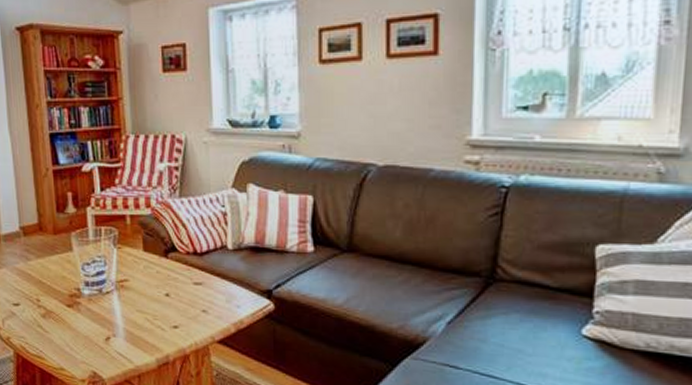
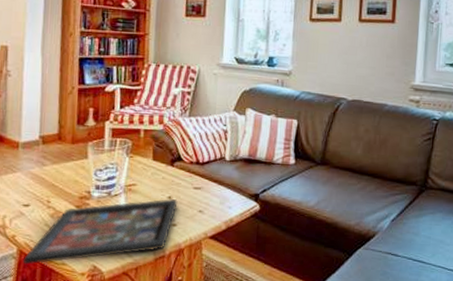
decorative tray: none [20,297,177,369] -> present [22,199,178,265]

